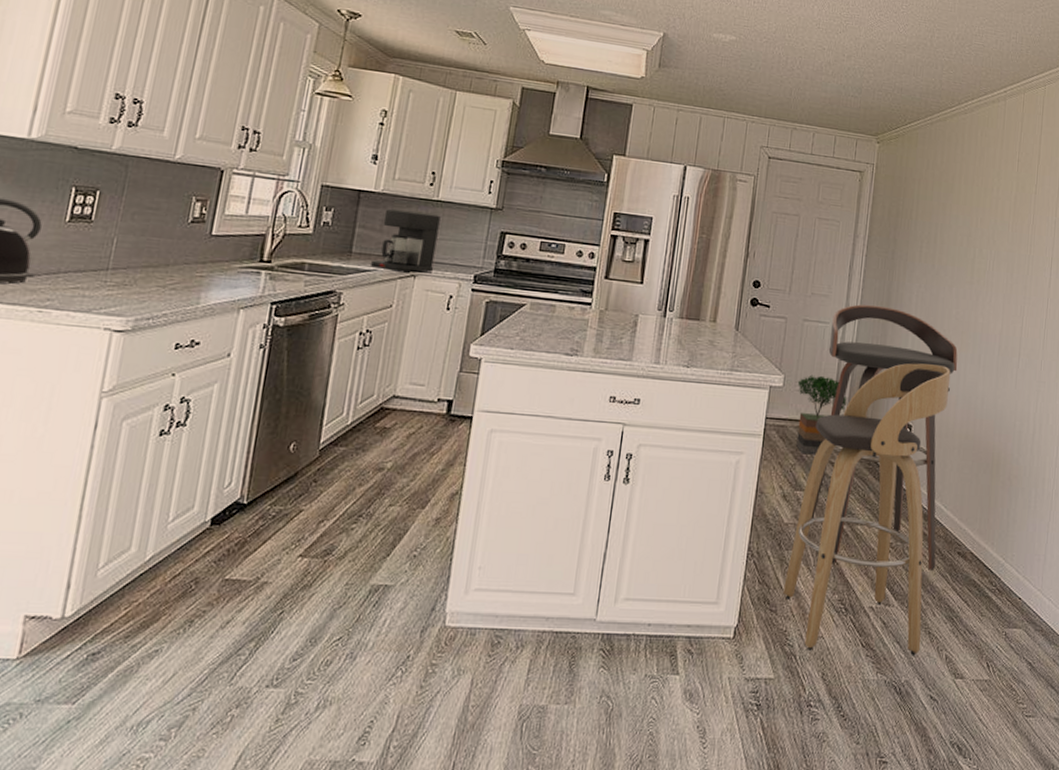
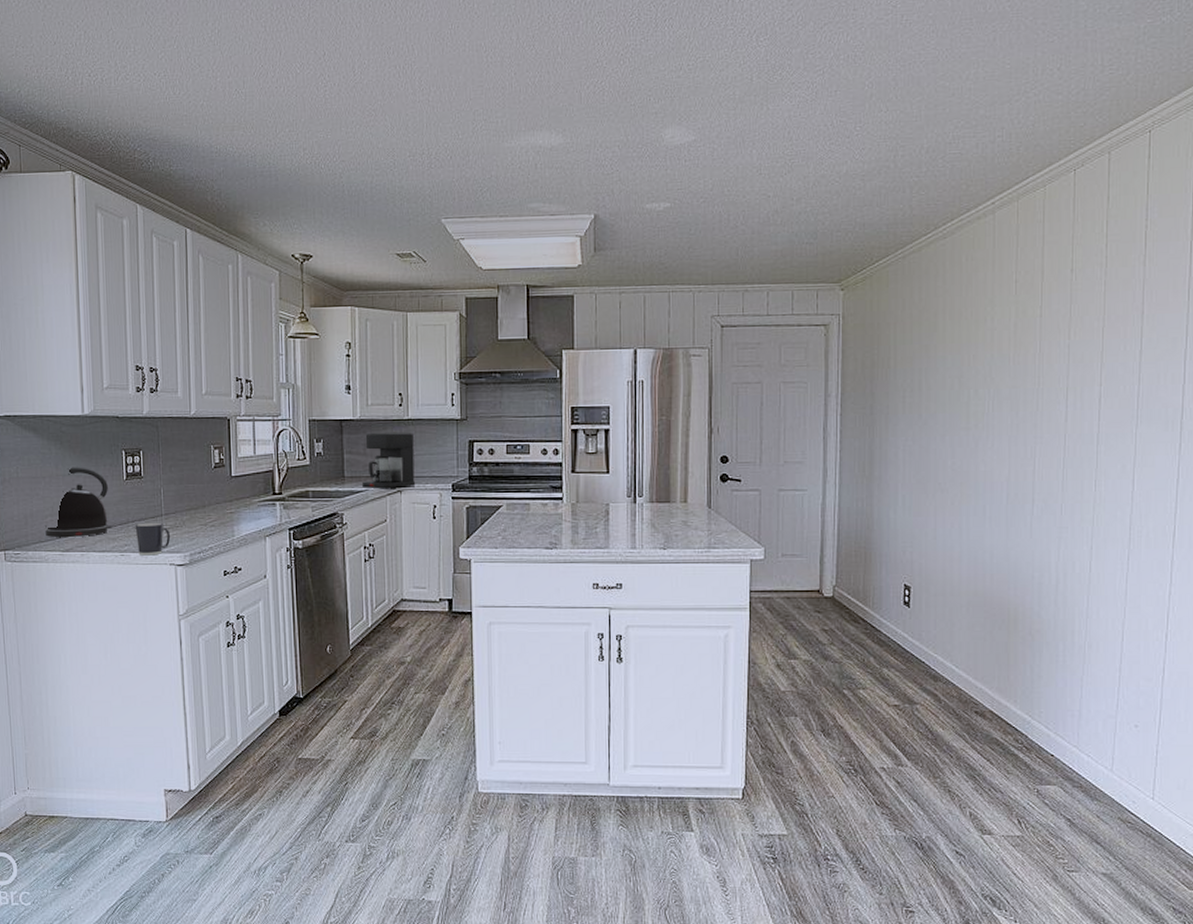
mug: none [63,275,114,316] -> present [135,522,171,556]
bar stool: present [783,363,951,656] -> none [788,521,951,814]
potted tree: present [796,374,848,455] -> none [779,544,835,624]
bar stool: present [811,304,958,570] -> none [809,465,959,730]

